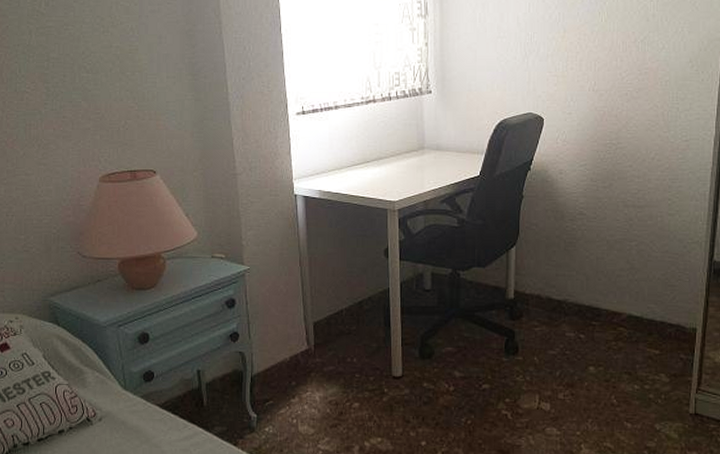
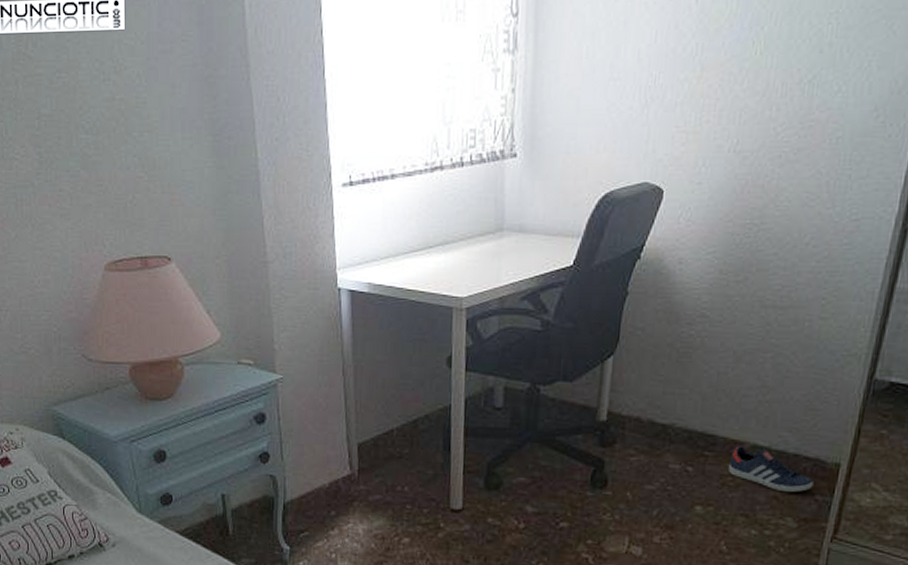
sneaker: none [611,316,678,353] -> present [728,446,814,493]

